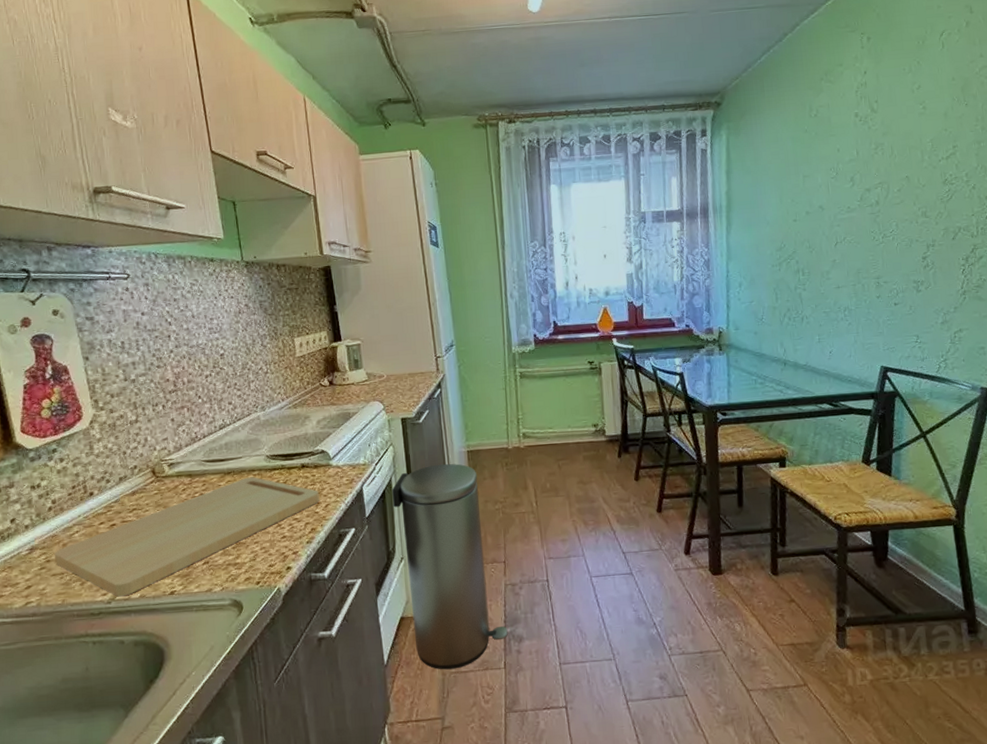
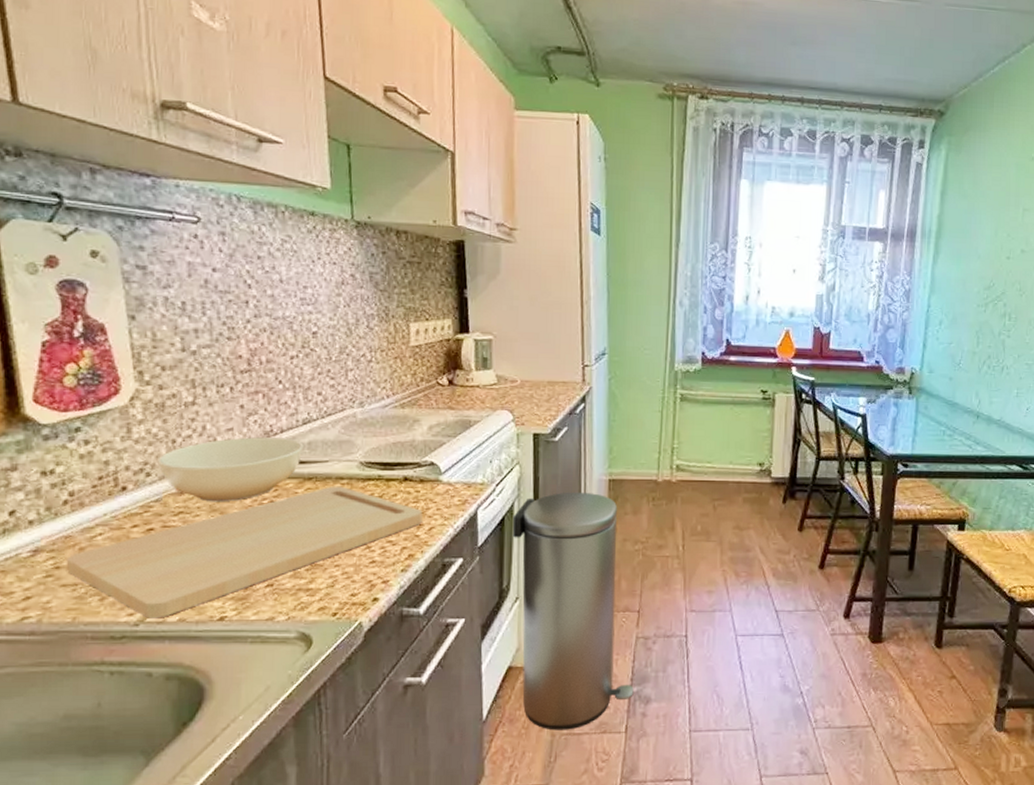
bowl: none [113,441,222,499] -> present [156,437,304,502]

